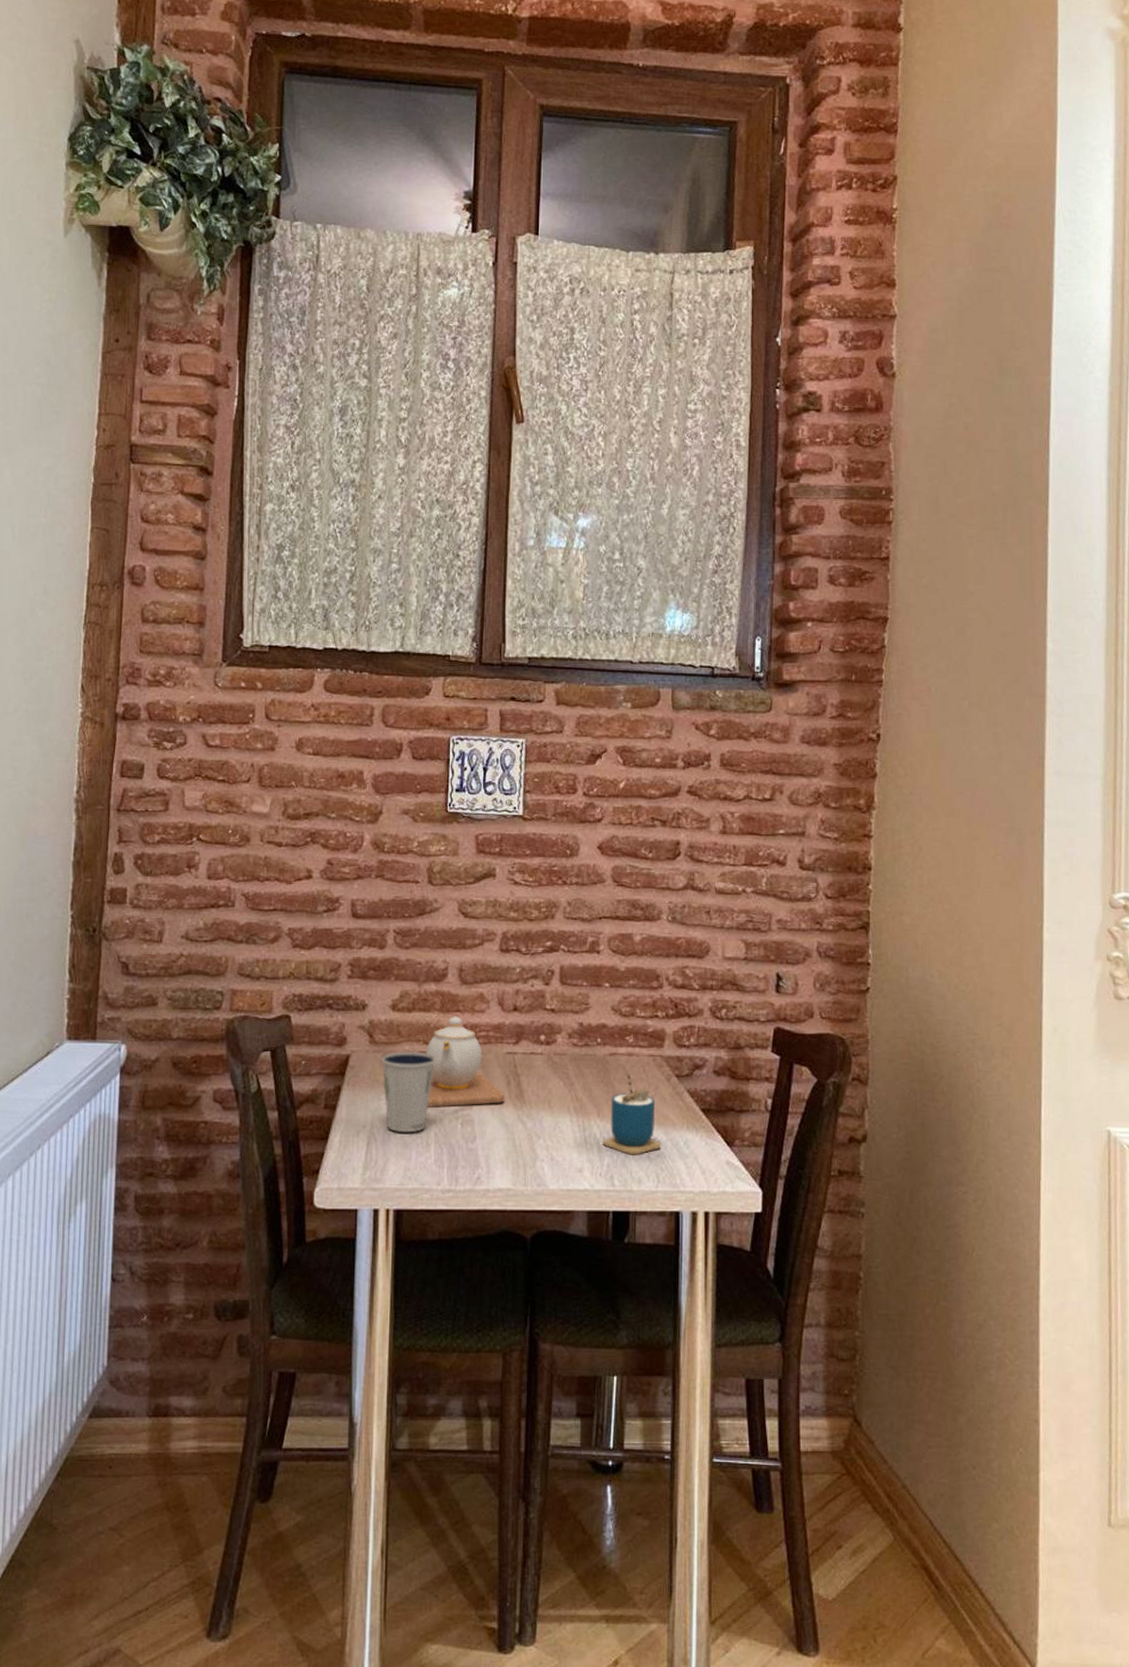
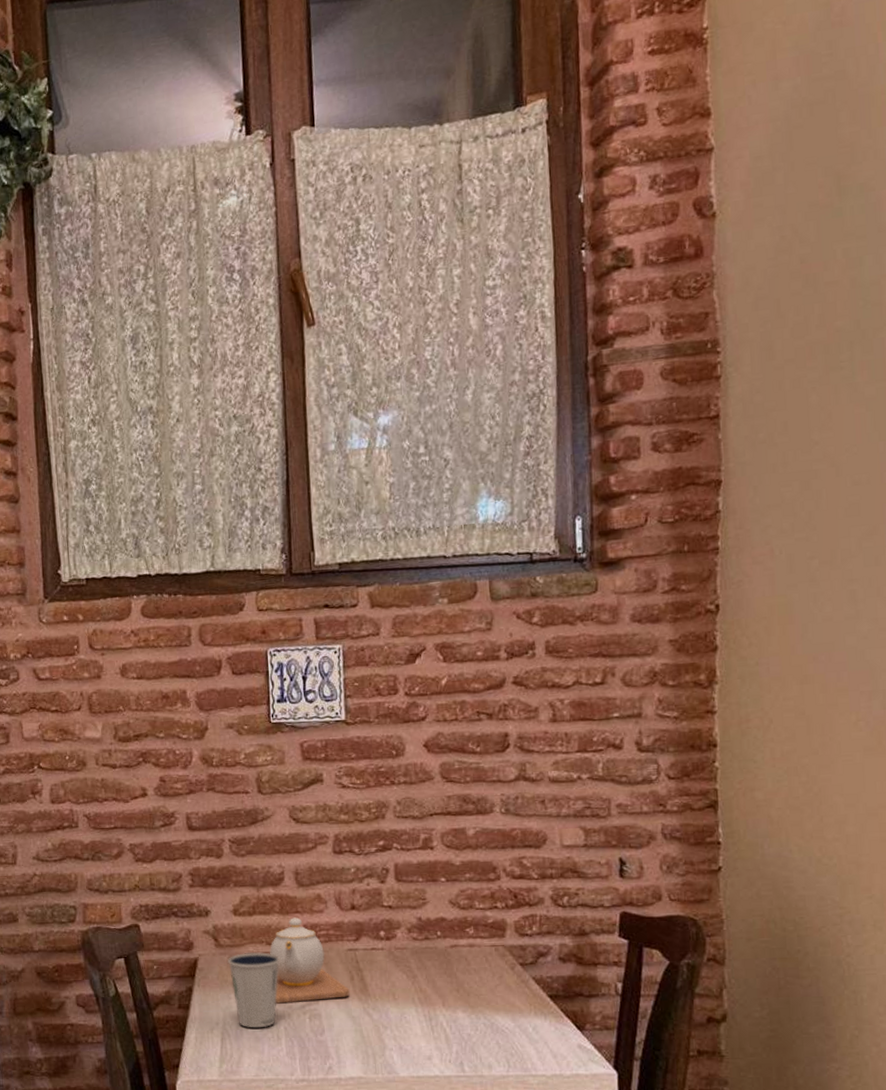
cup: present [603,1071,662,1155] -> none [450,961,510,1042]

